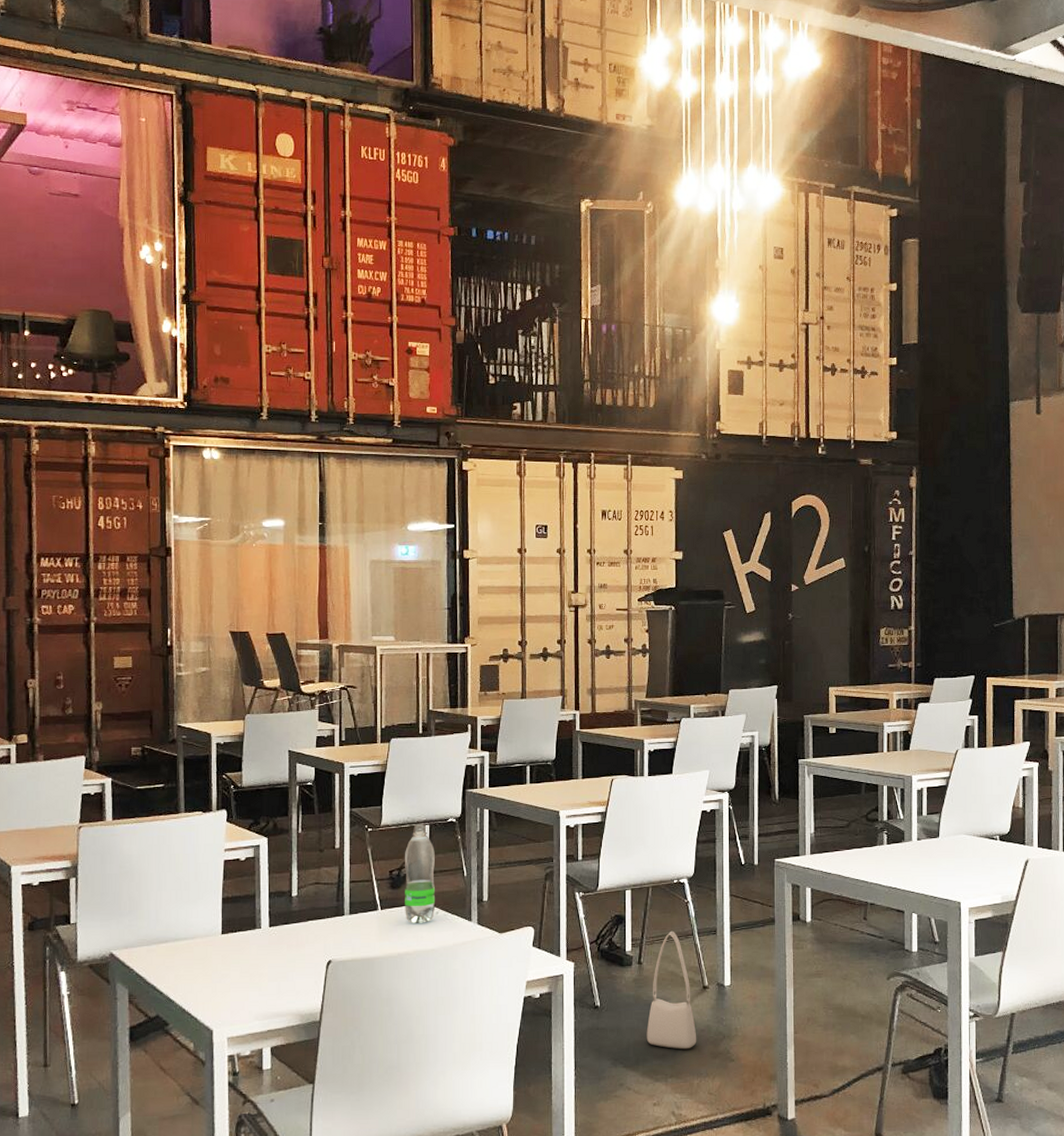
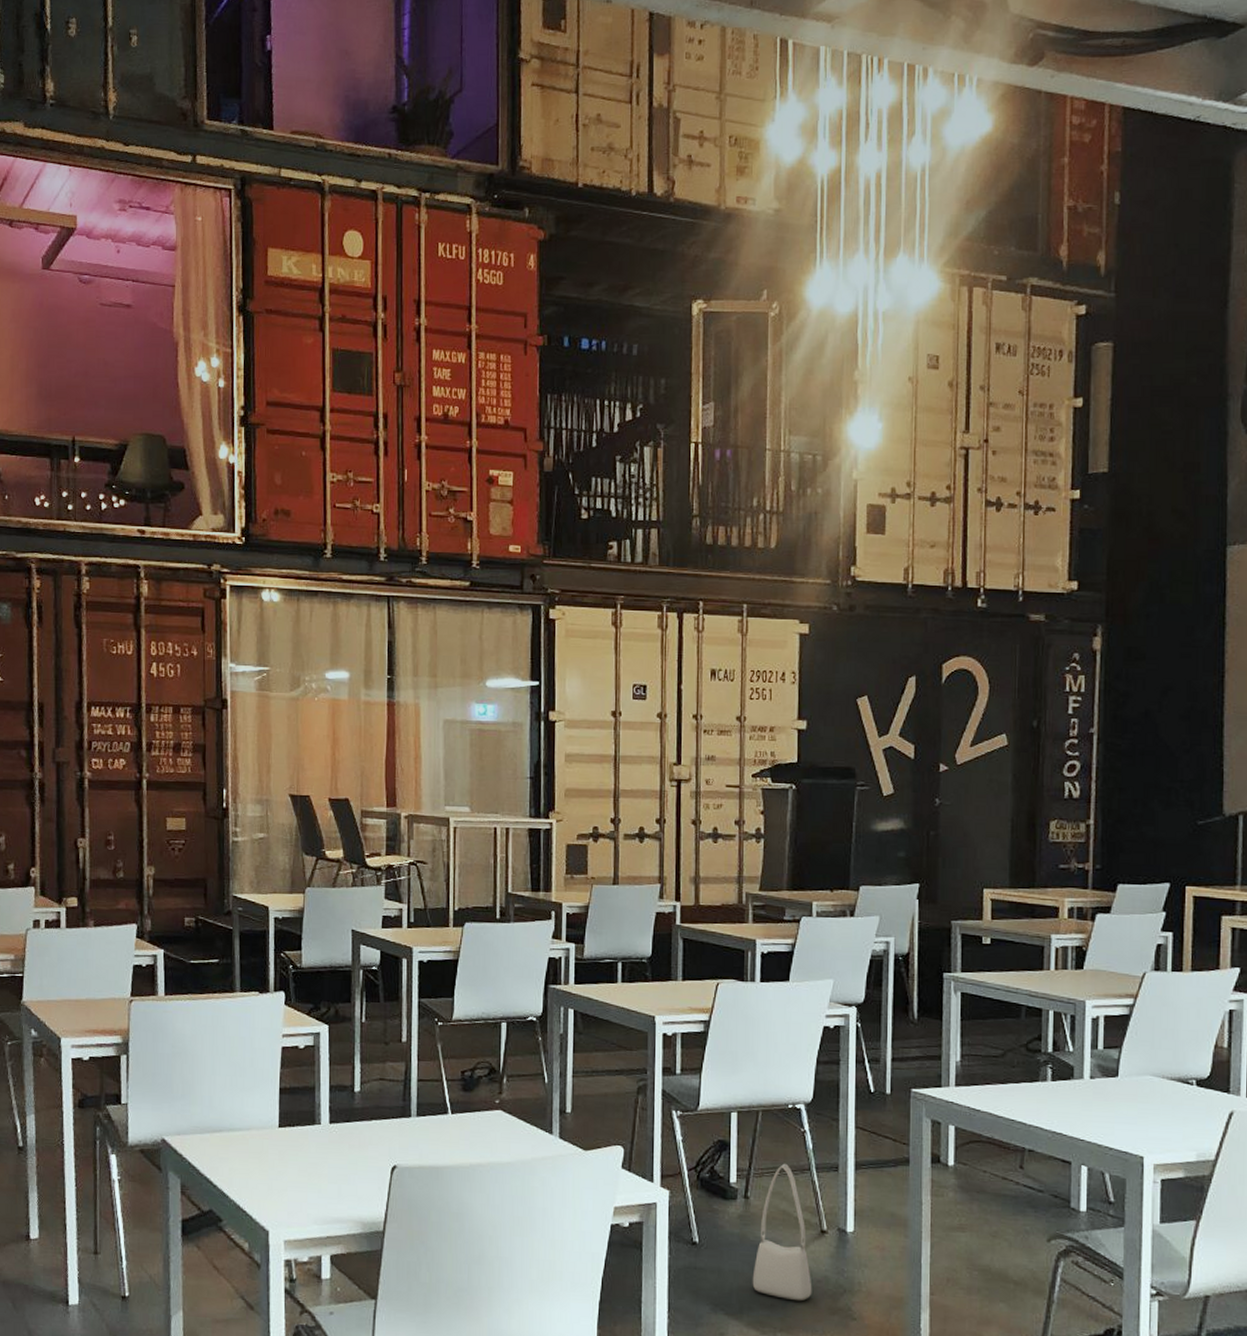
bottle: present [405,824,436,923] -> none [478,1021,513,1133]

